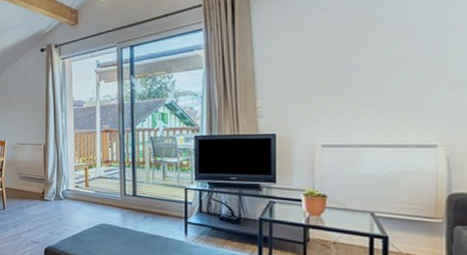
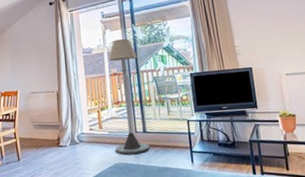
floor lamp: none [100,92,139,217] -> present [108,39,150,155]

